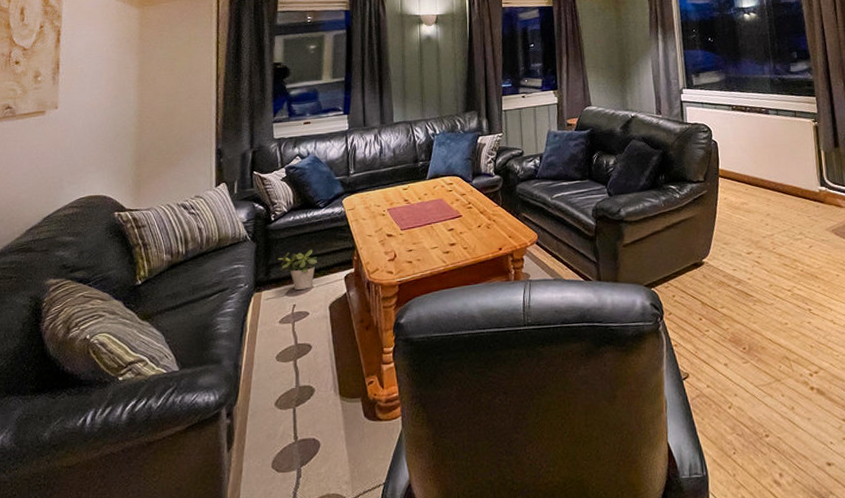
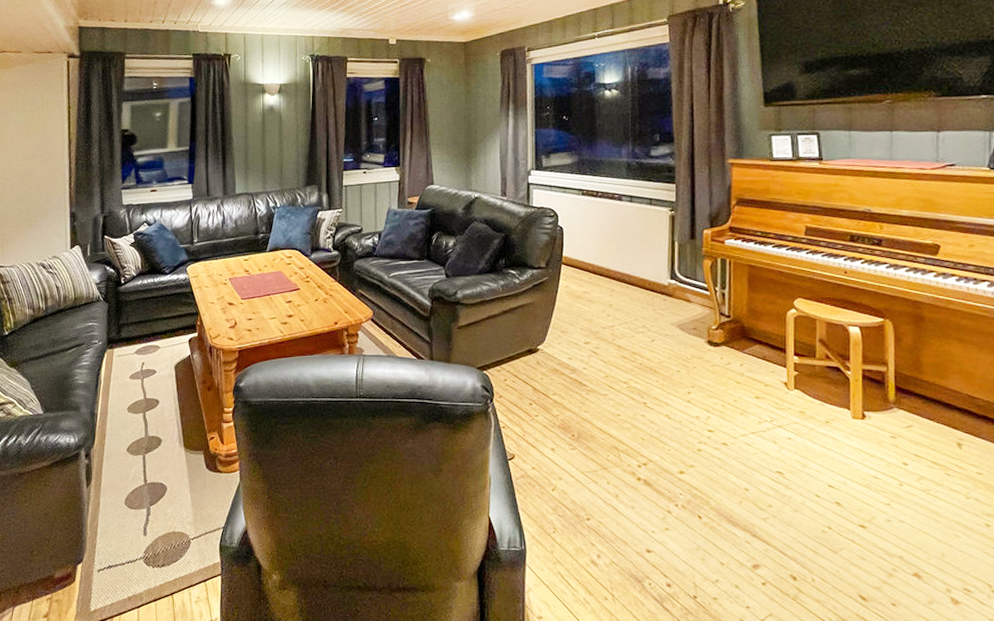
potted plant: present [278,250,317,290] -> none [128,313,163,349]

